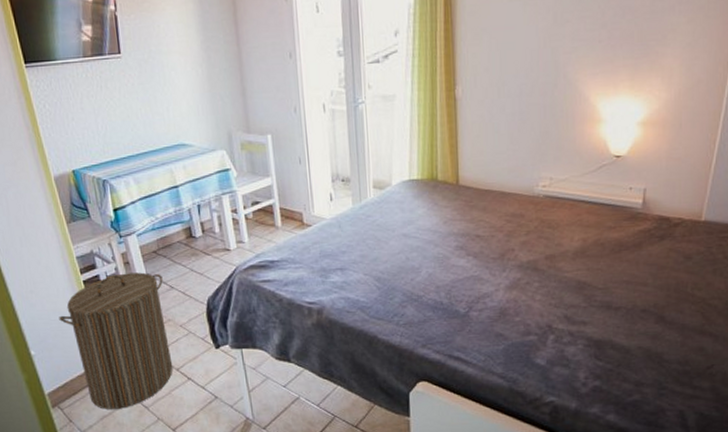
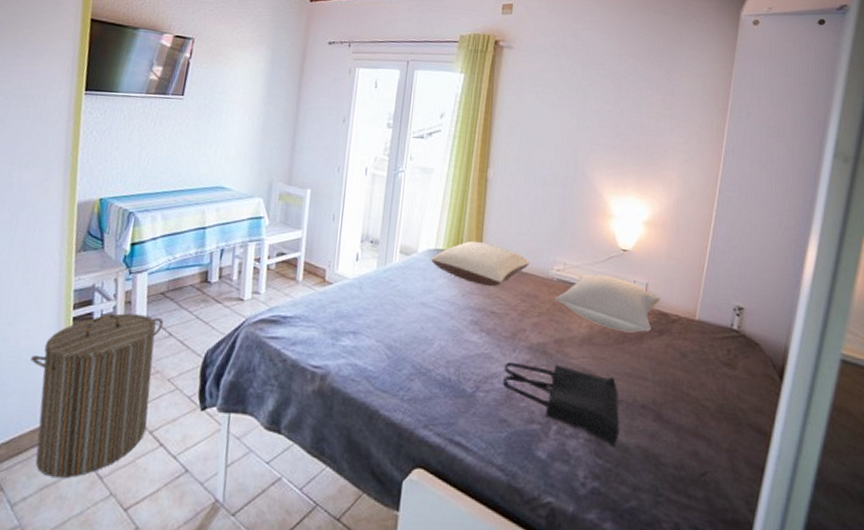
pillow: none [406,166,512,211] -> present [430,240,530,287]
tote bag: none [495,279,620,349] -> present [502,361,620,446]
pillow: none [543,185,661,241] -> present [555,274,661,333]

